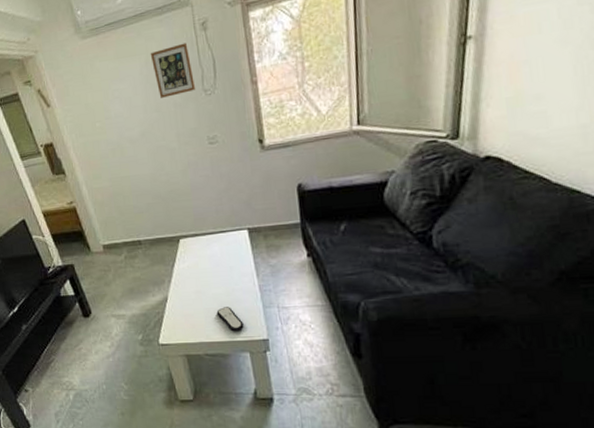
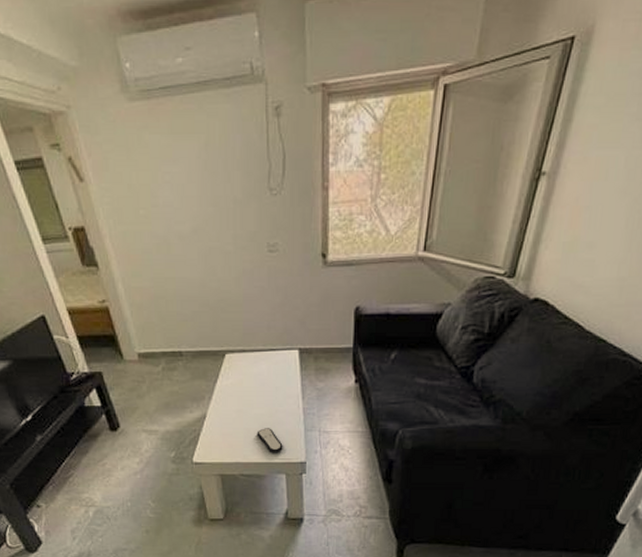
picture frame: present [150,42,196,98] -> none [211,128,261,191]

